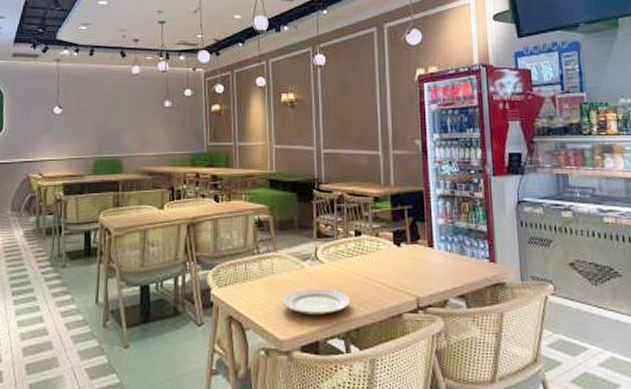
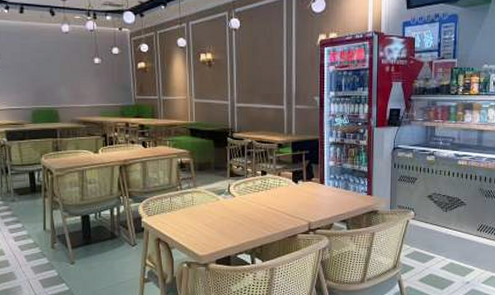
plate: present [282,289,350,316] -> none [200,217,256,237]

